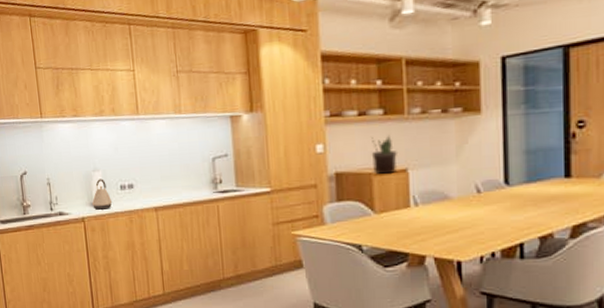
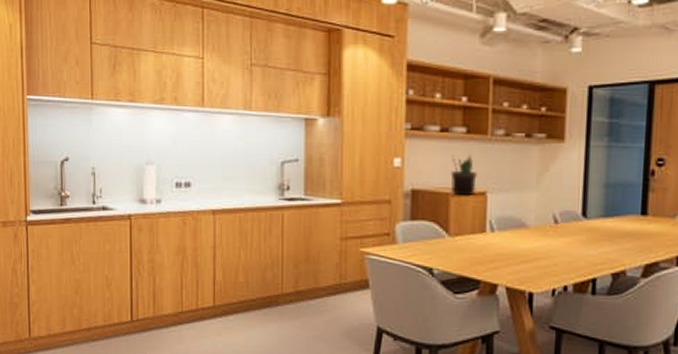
kettle: present [92,179,113,210] -> none [142,173,165,208]

